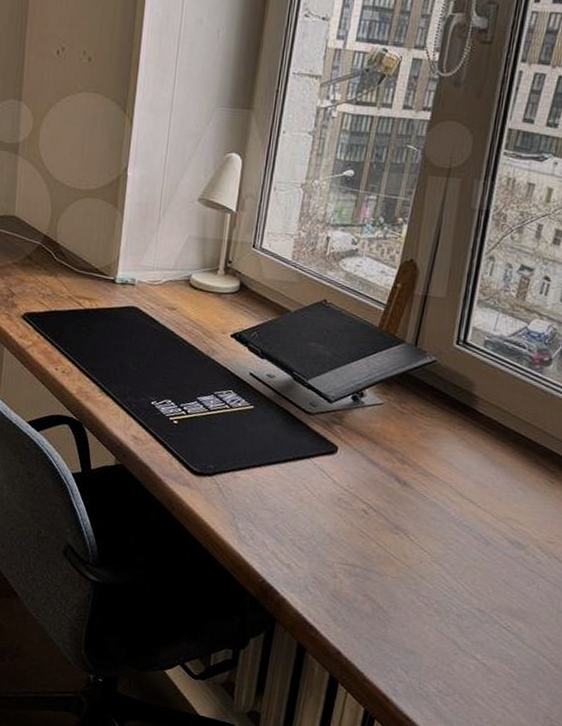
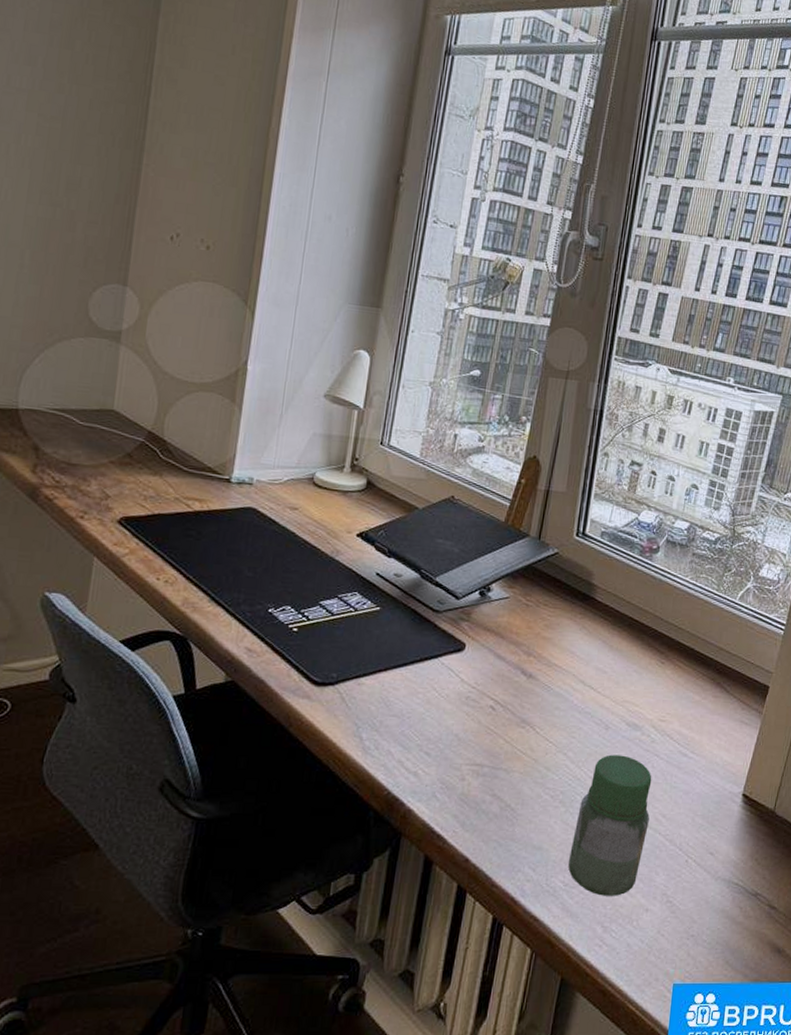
jar: none [442,570,537,711] -> present [568,754,652,896]

